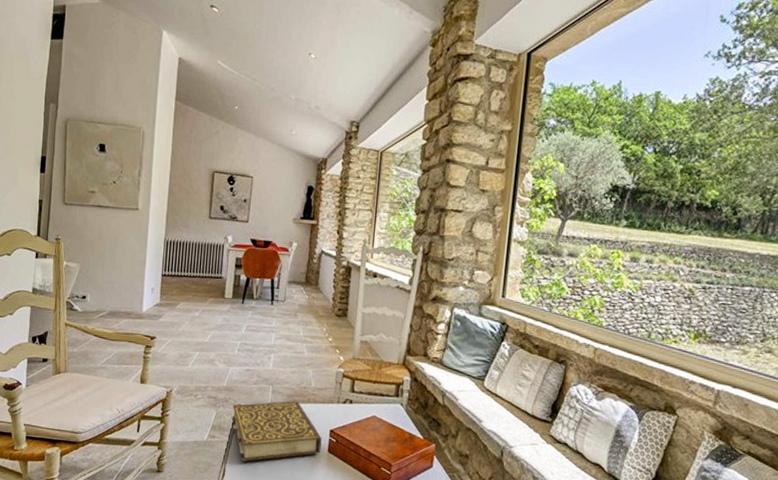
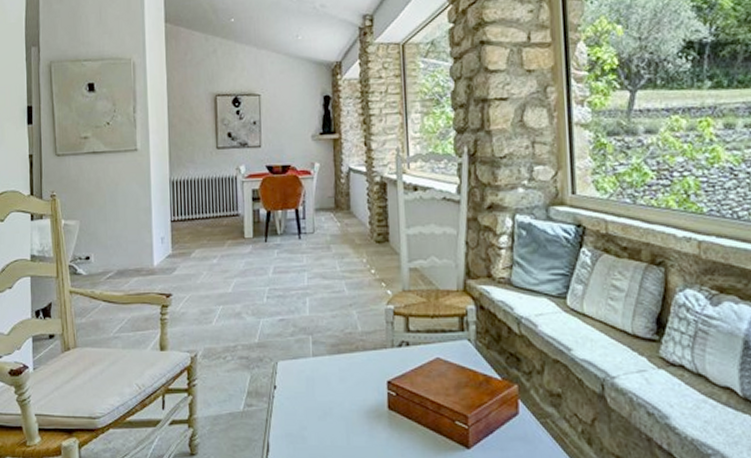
book: present [231,400,322,462] -> none [268,350,380,433]

